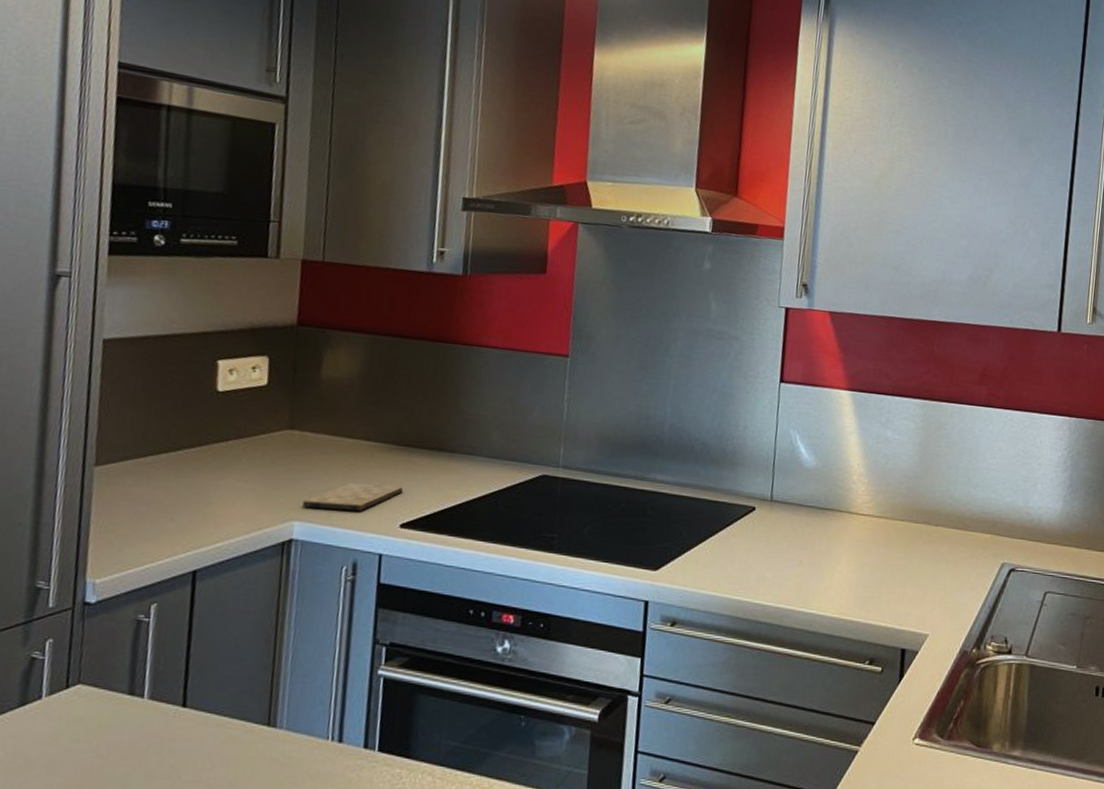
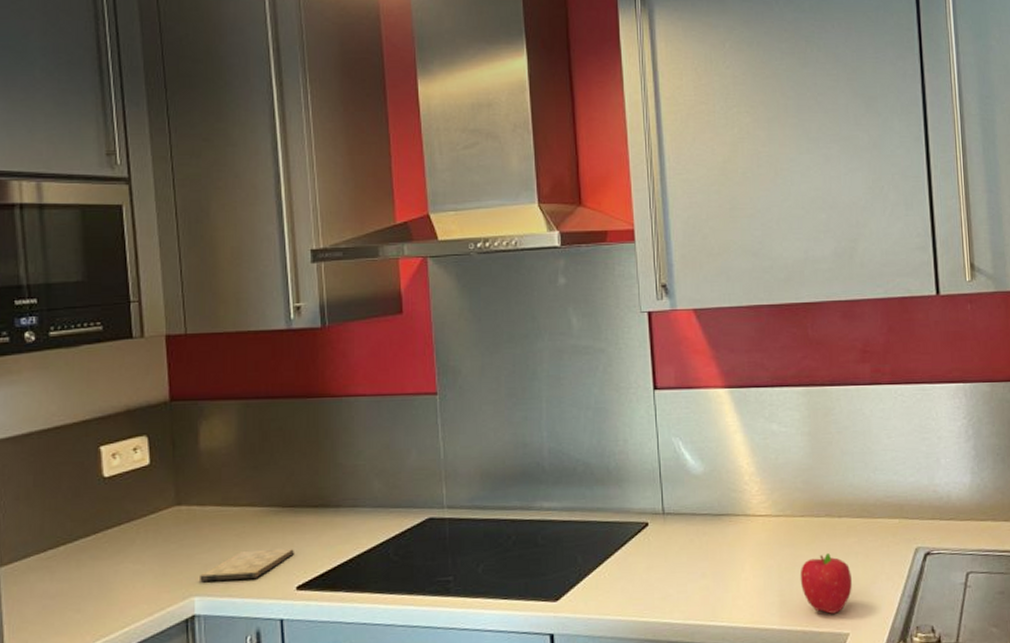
fruit: none [890,558,939,615] -> present [800,553,852,614]

